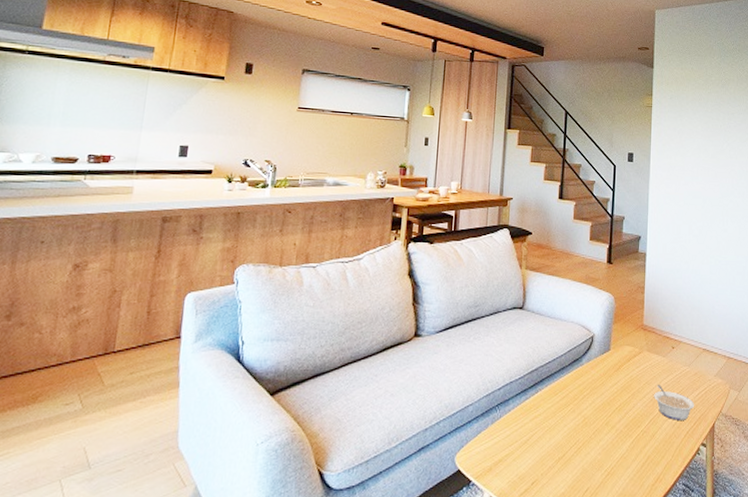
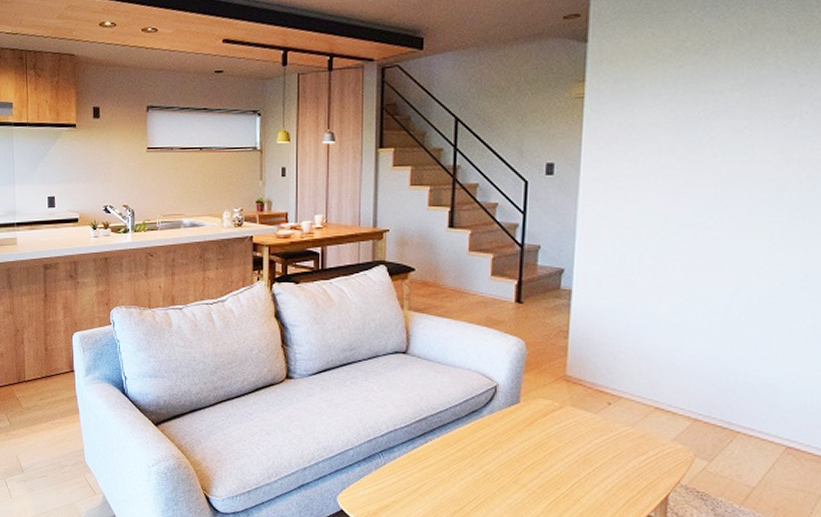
legume: present [654,385,695,420] -> none [580,445,640,488]

